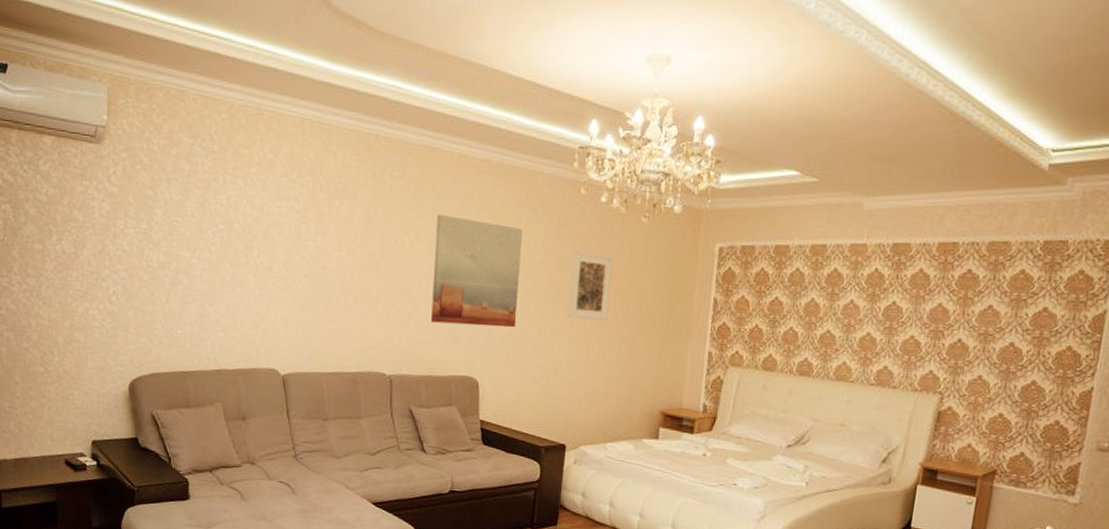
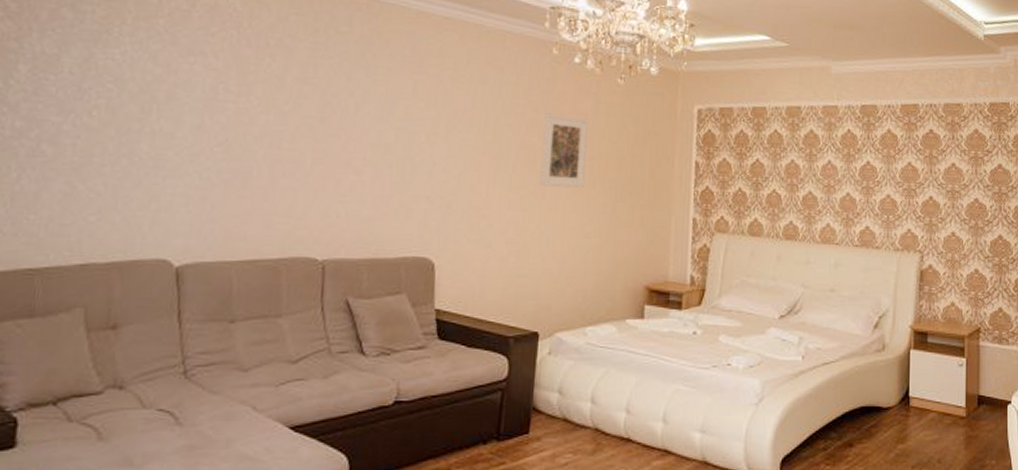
wall art: present [431,214,522,328] -> none [378,73,488,199]

